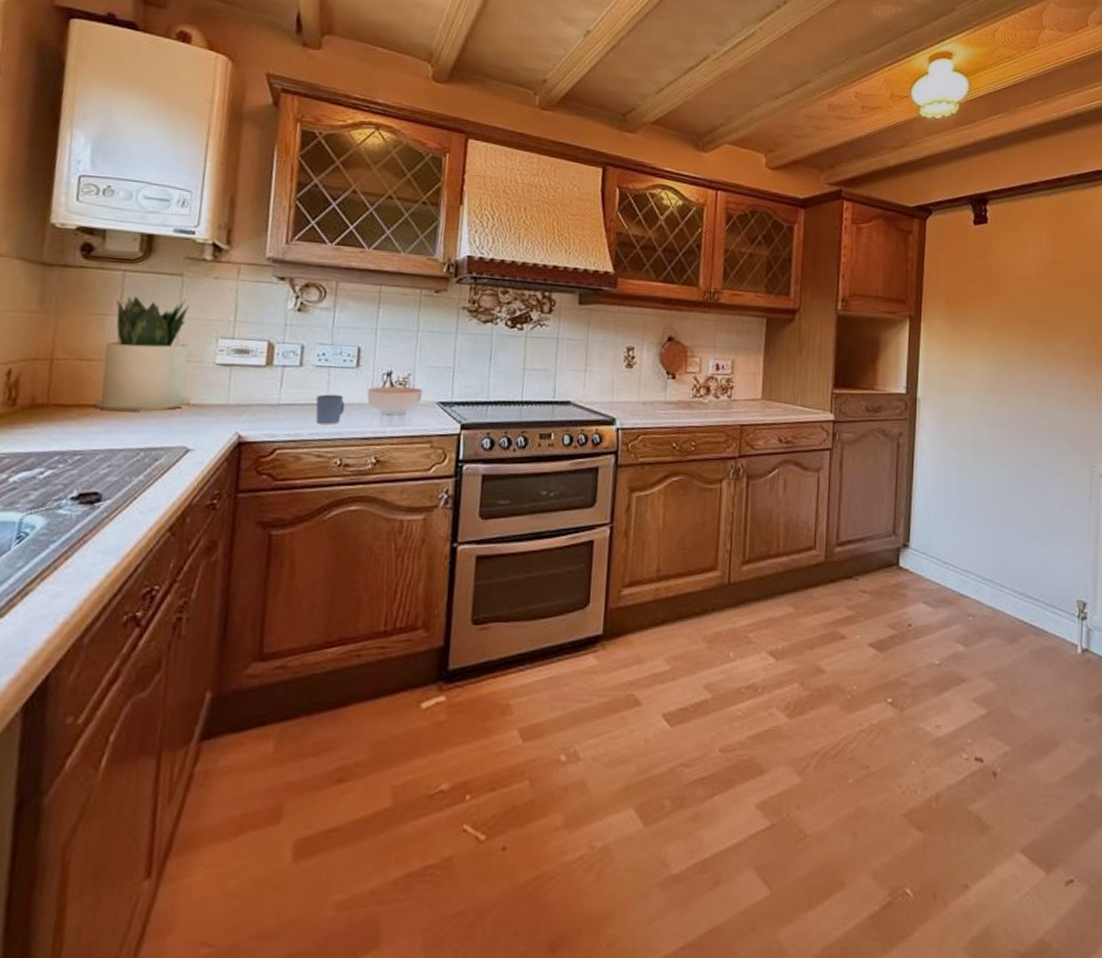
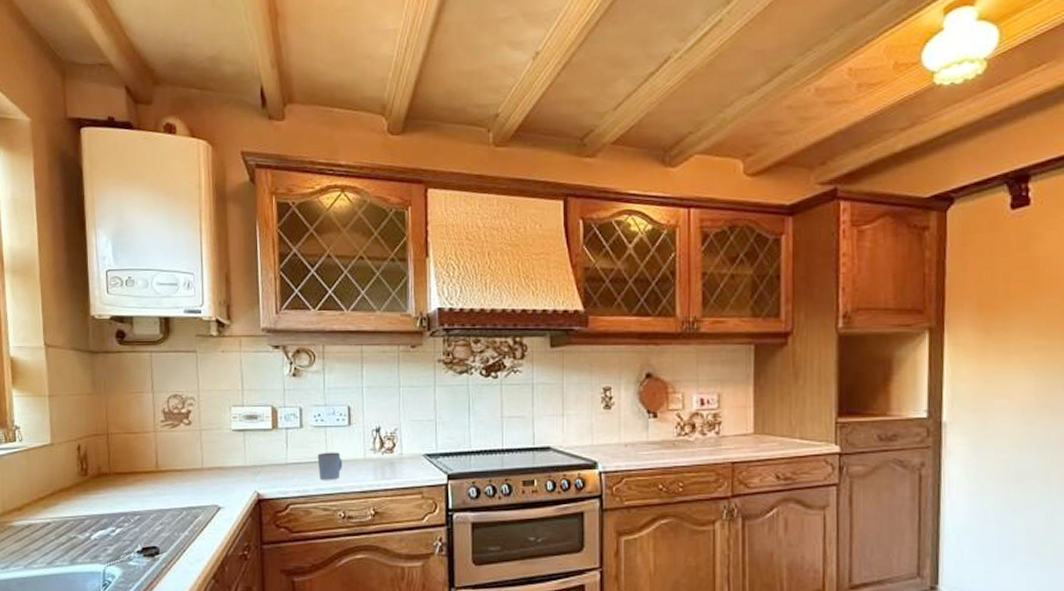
planter: present [91,296,193,412] -> none [141,373,218,477]
bowl: present [366,386,423,416] -> none [360,441,409,469]

